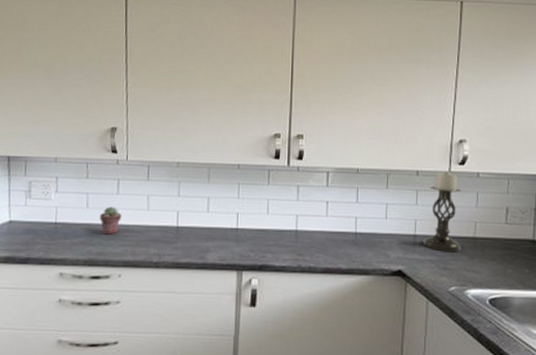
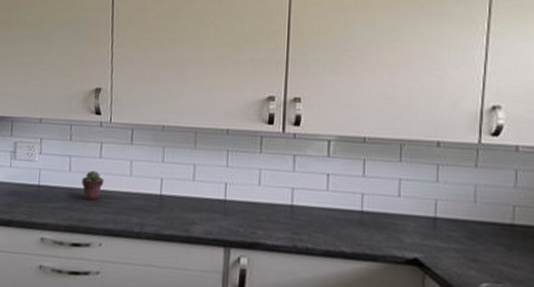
candle holder: present [423,170,462,253] -> none [446,142,496,242]

